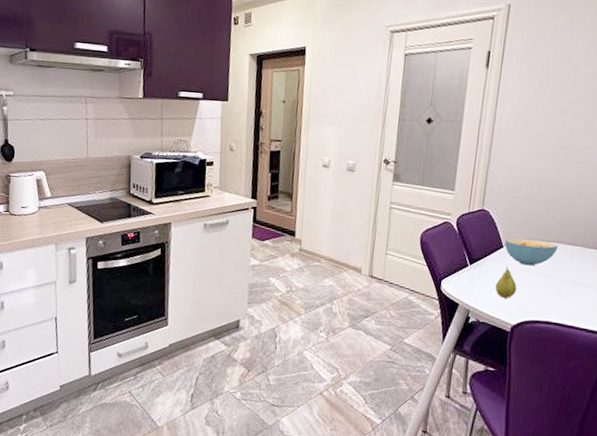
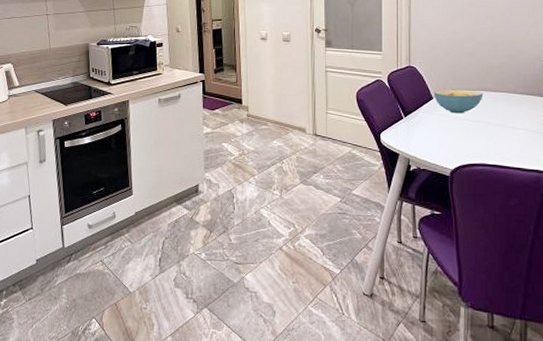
fruit: present [495,266,517,298] -> none [430,115,451,145]

